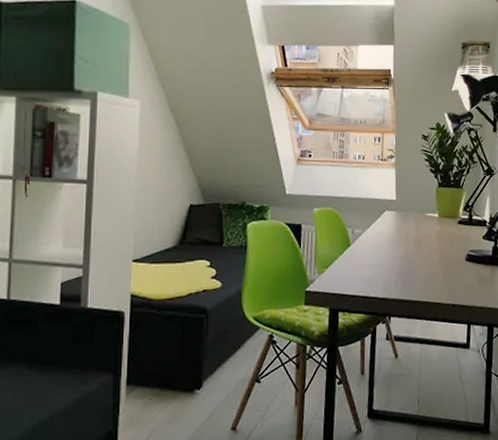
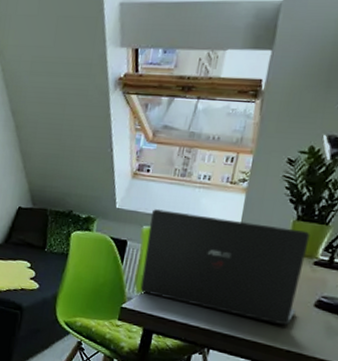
laptop: none [319,191,453,282] -> present [140,209,310,326]

